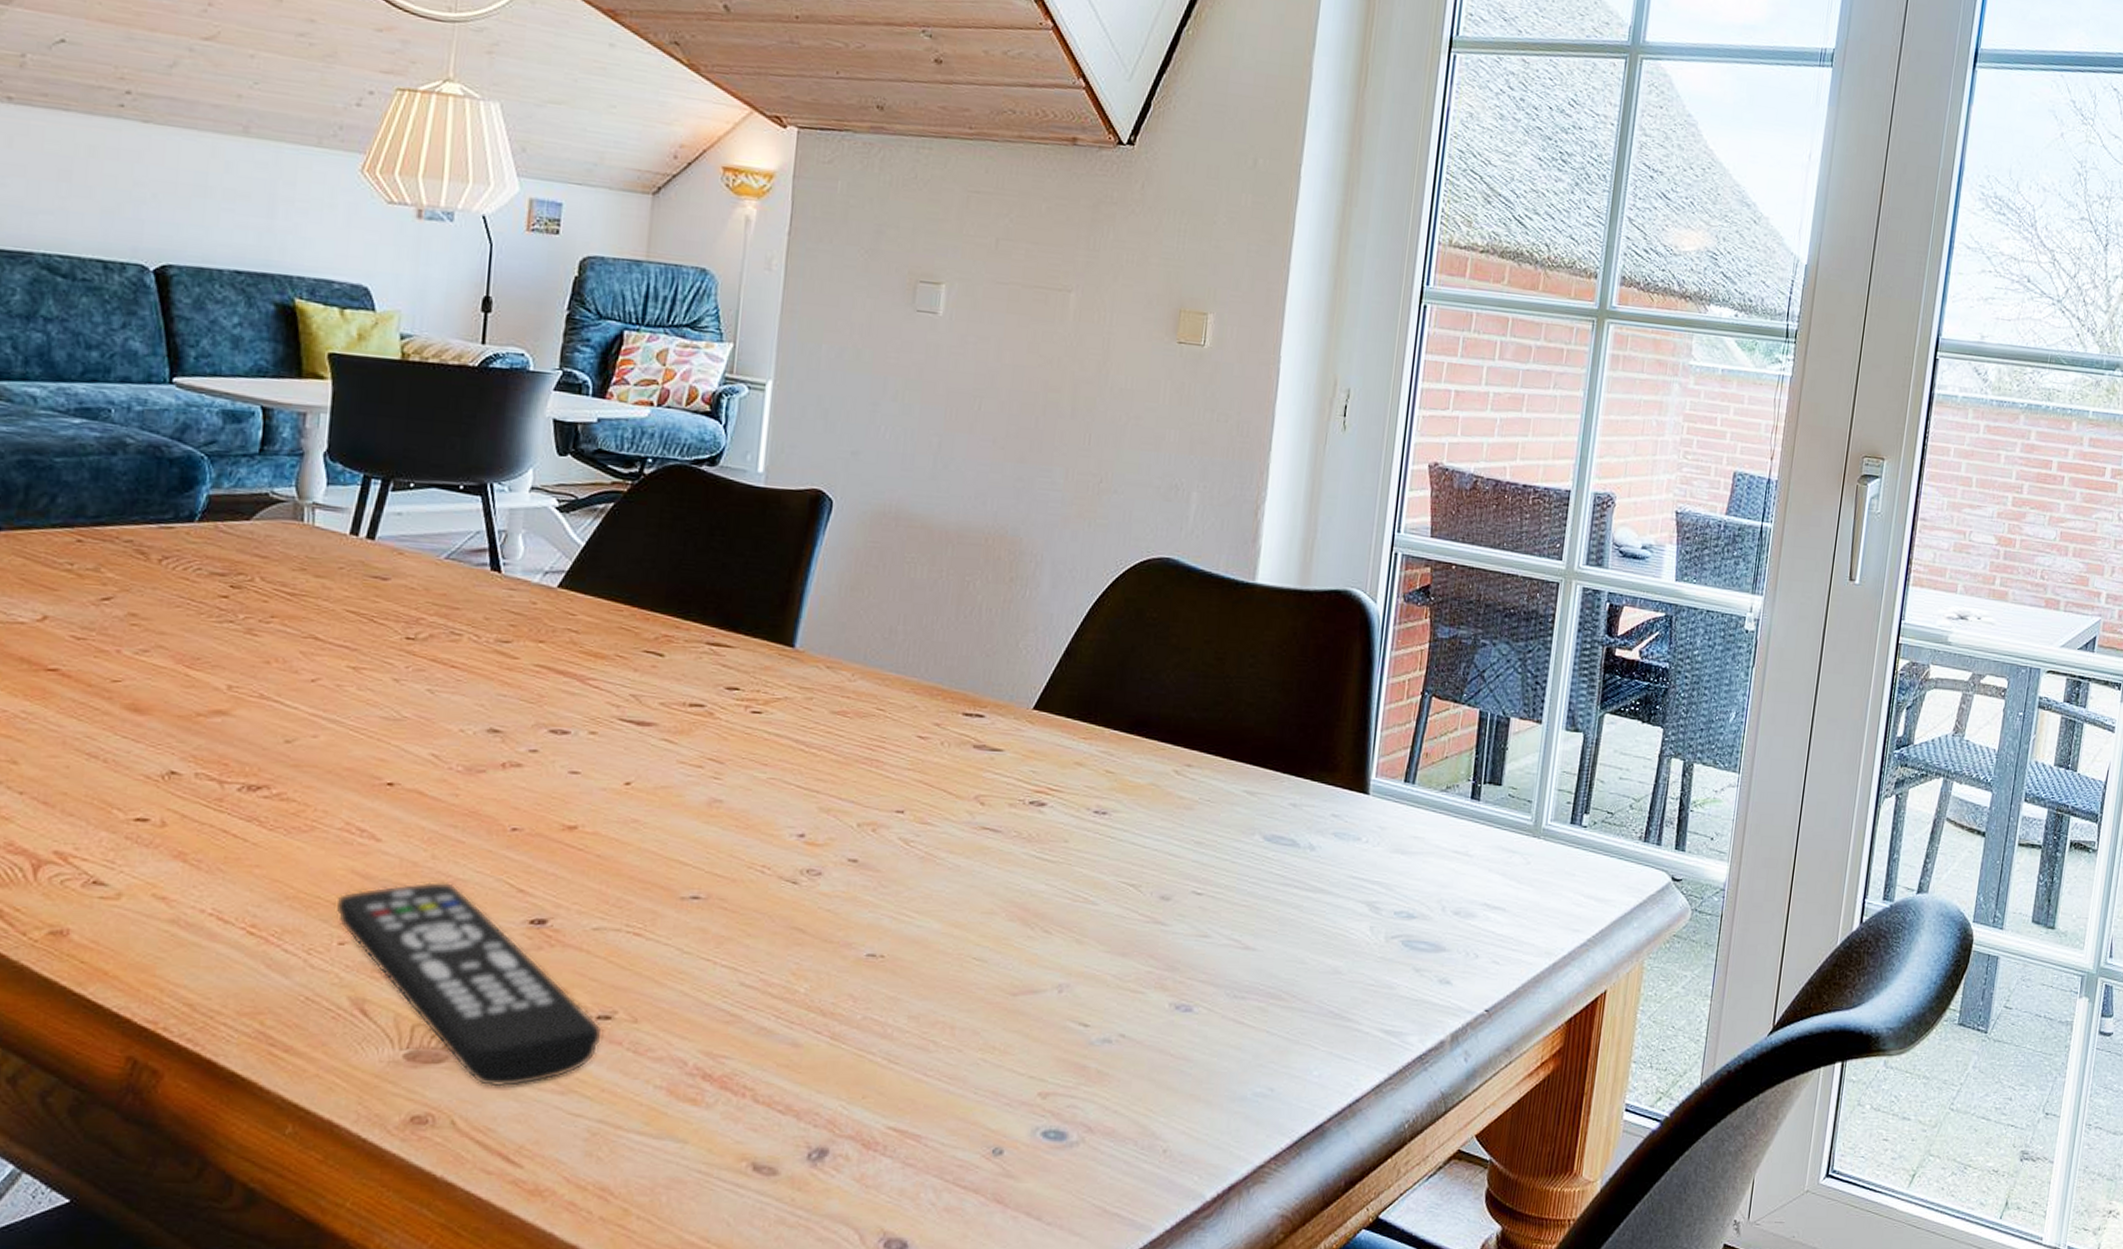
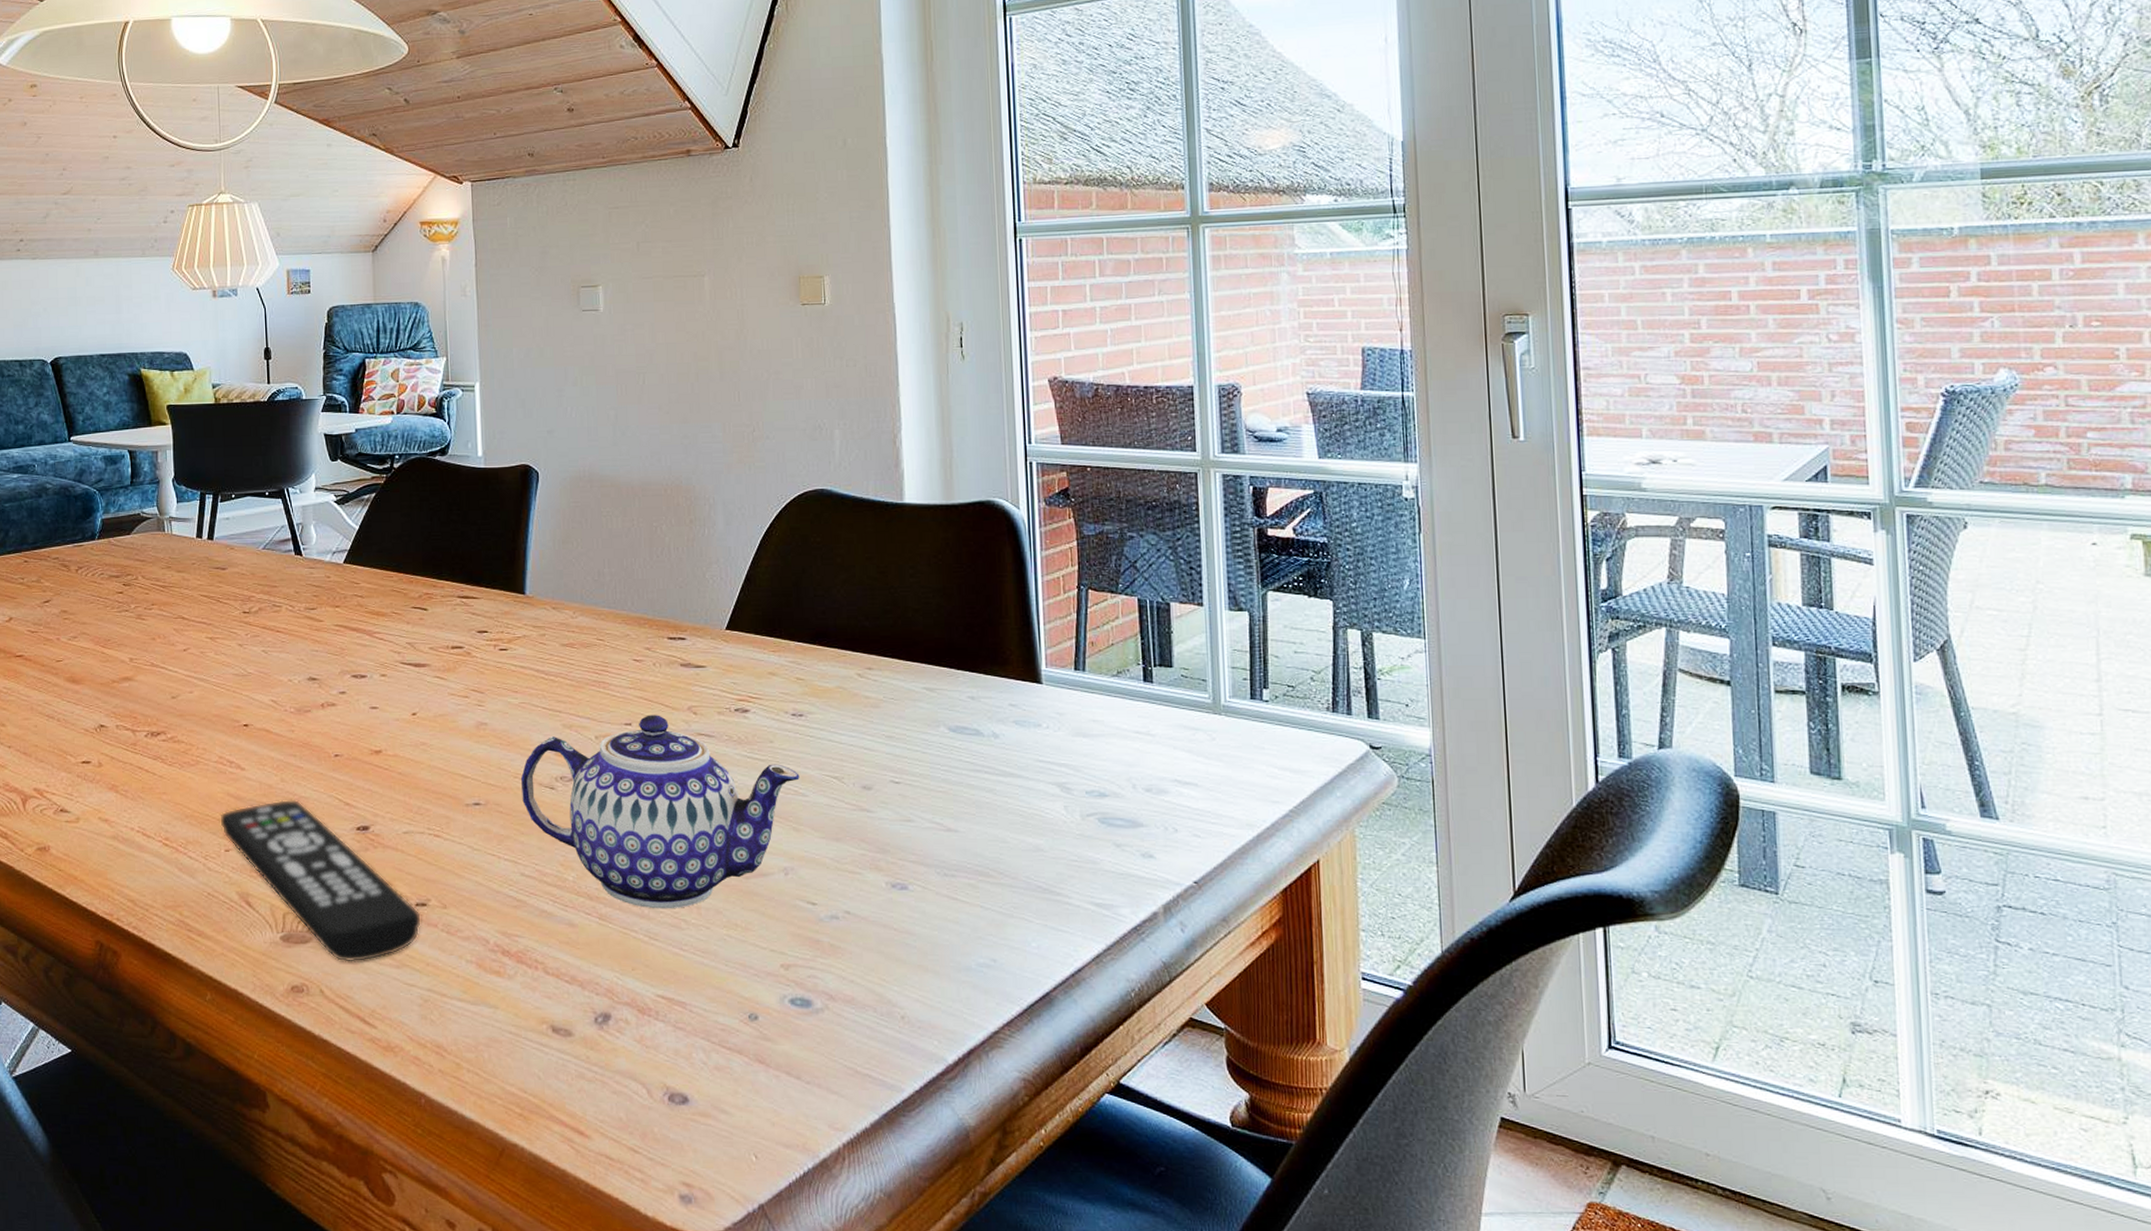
teapot: none [754,802,1093,1029] -> present [521,715,800,909]

